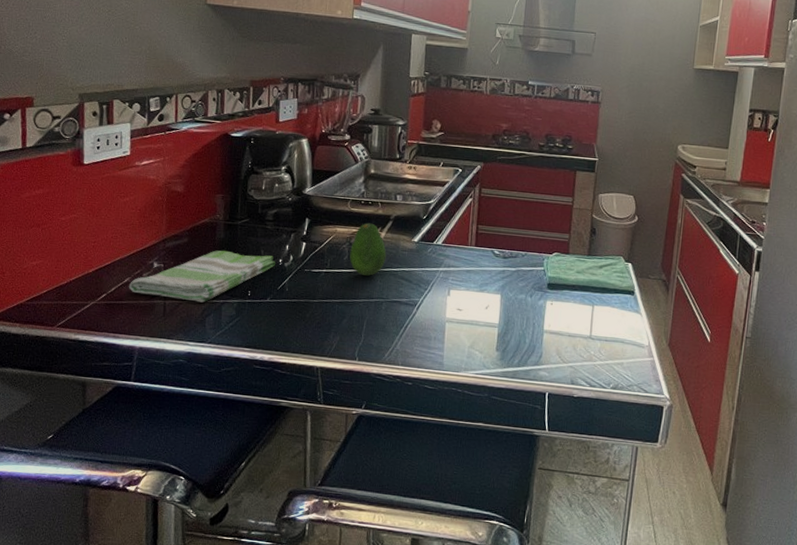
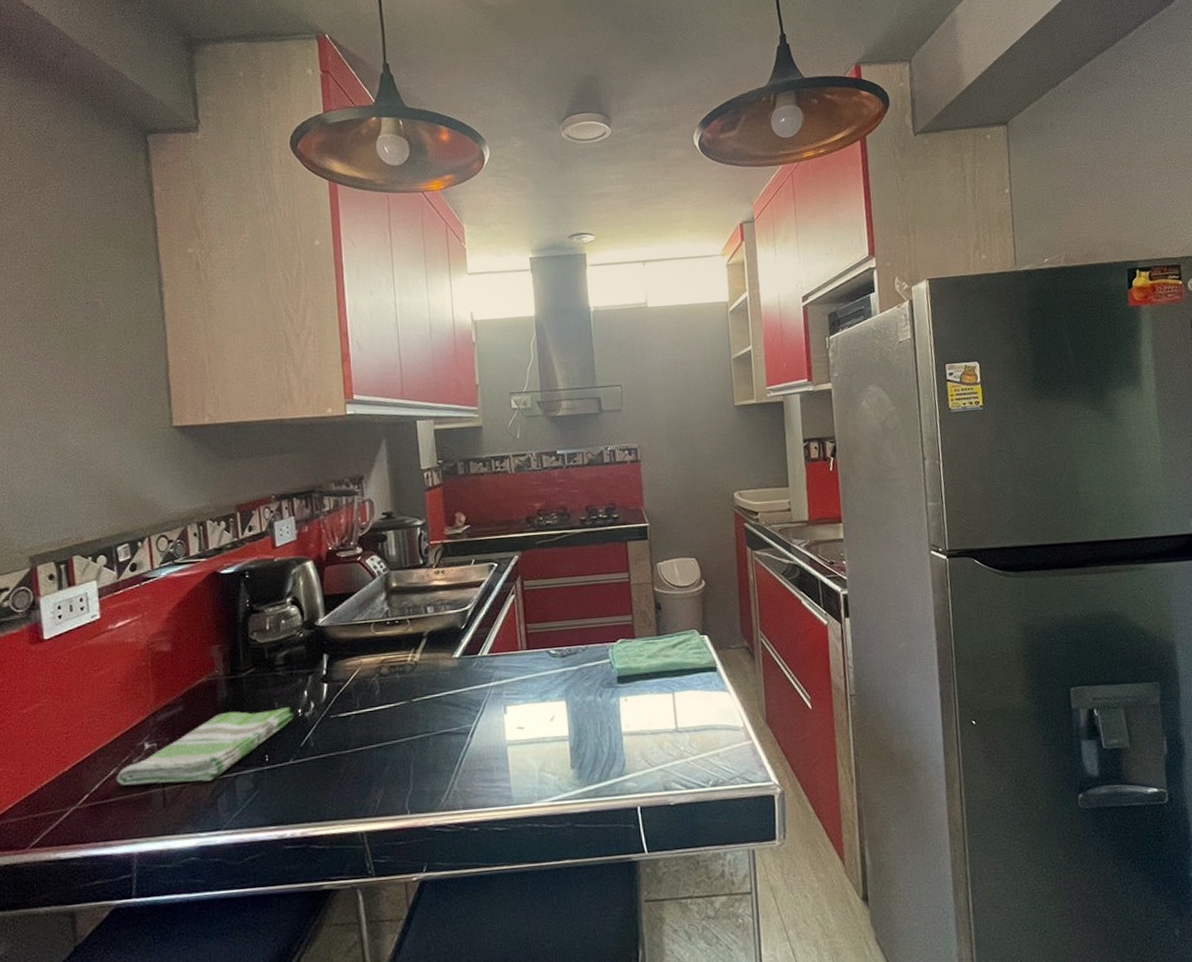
fruit: present [349,222,387,276] -> none [381,645,425,710]

